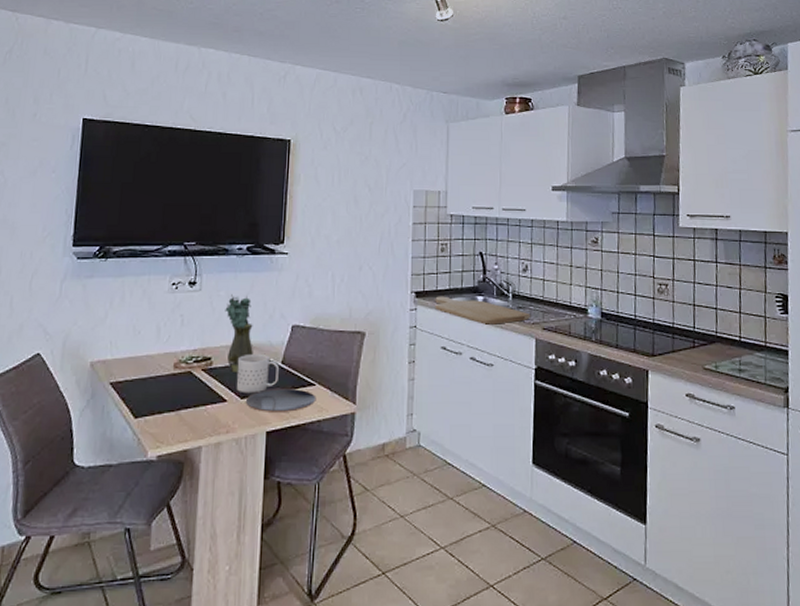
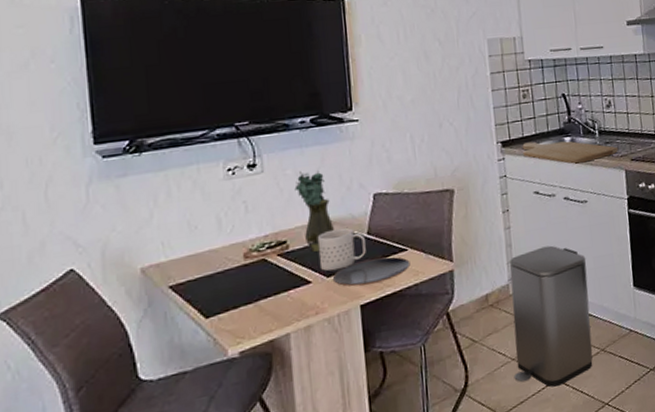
pedal bin: none [400,404,486,555] -> present [509,245,593,388]

